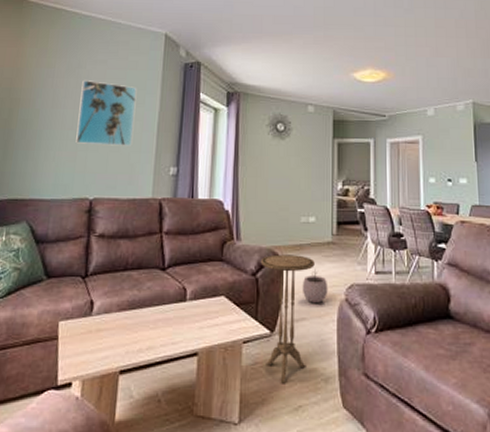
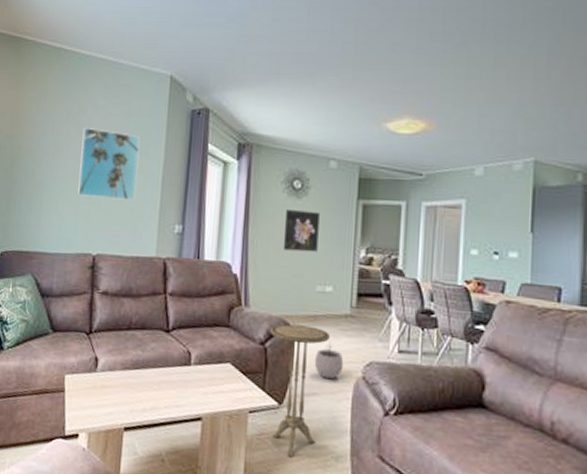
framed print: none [269,150,301,187] -> present [282,210,320,253]

